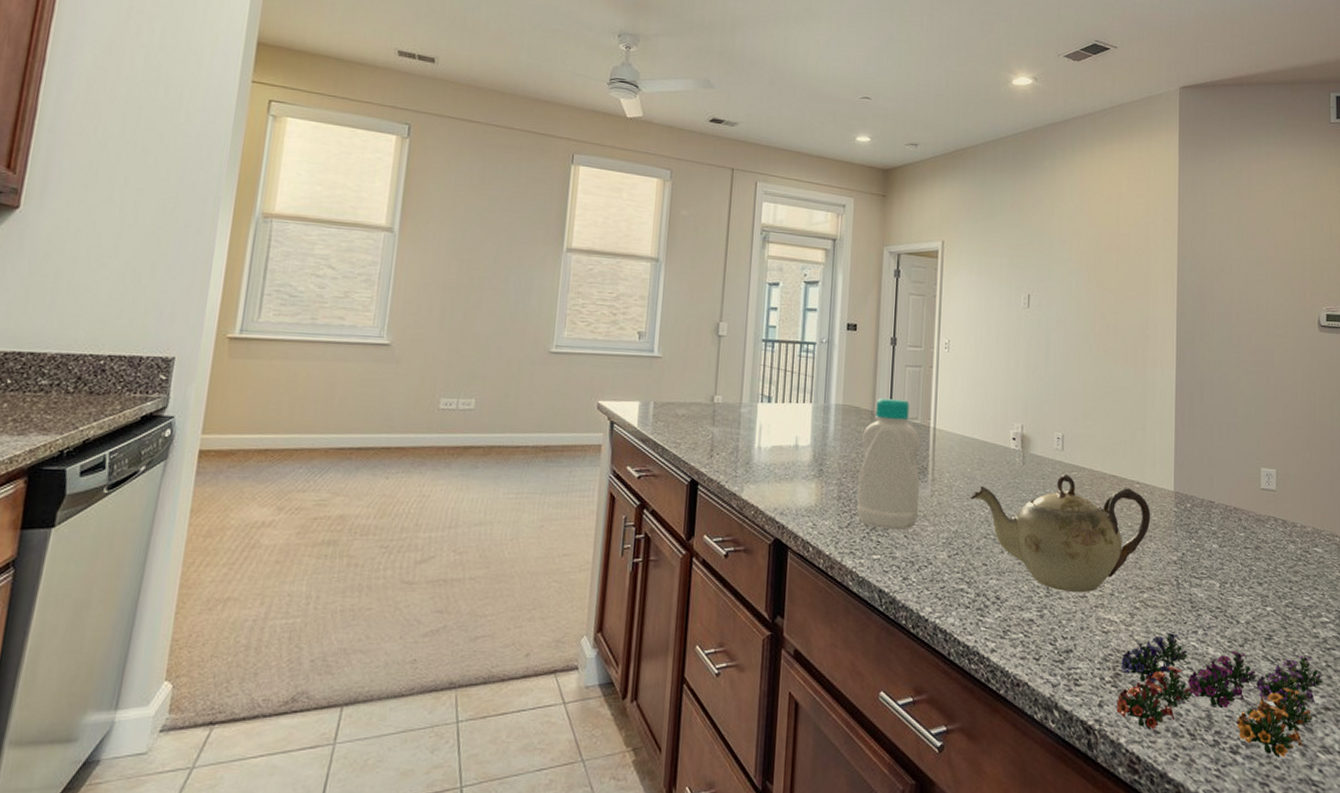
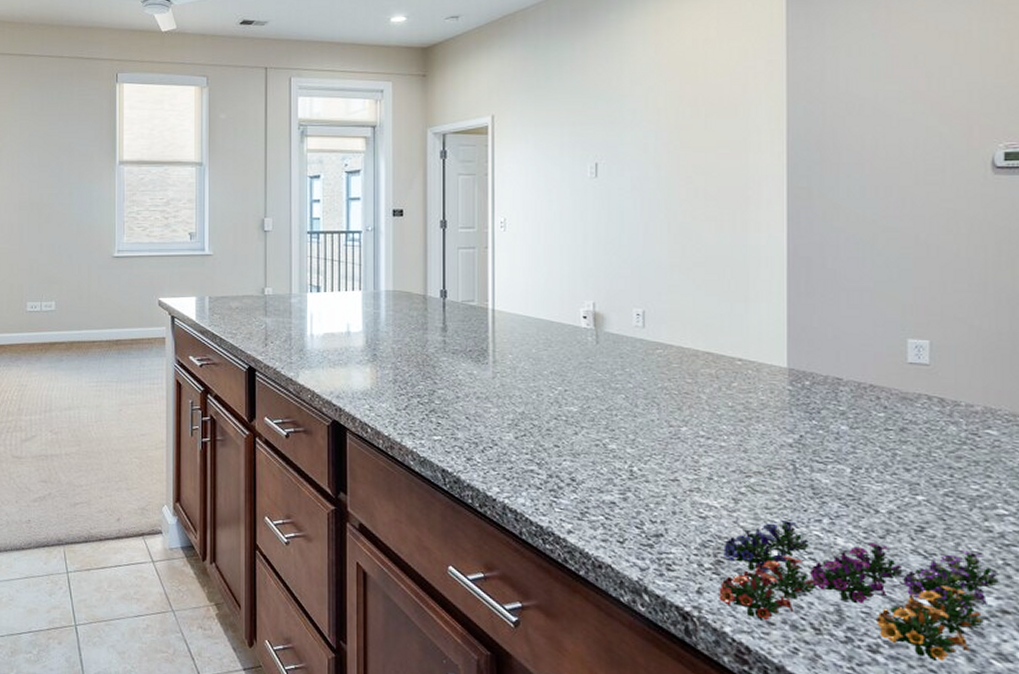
bottle: present [857,398,921,531] -> none [414,282,480,412]
teapot: present [970,474,1151,593] -> none [536,353,758,476]

